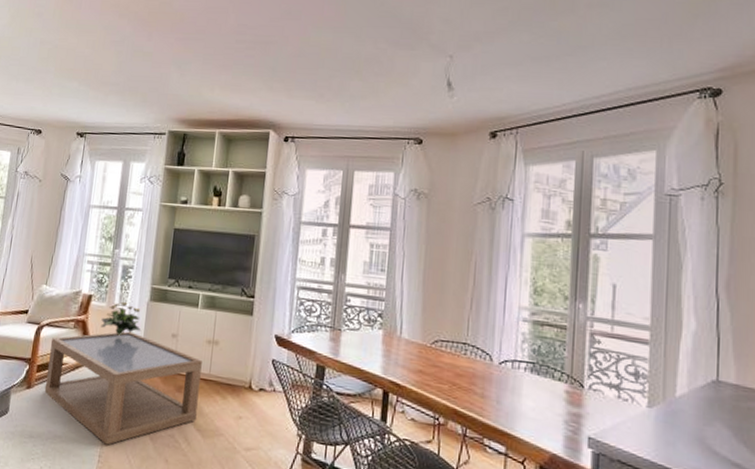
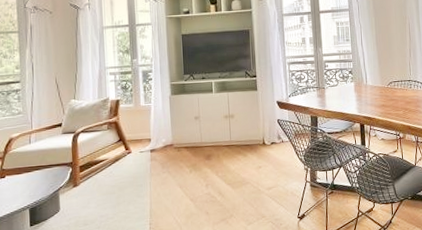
coffee table: present [44,331,202,445] -> none [88,122,226,214]
flowering plant: present [100,301,141,336] -> none [131,99,168,127]

